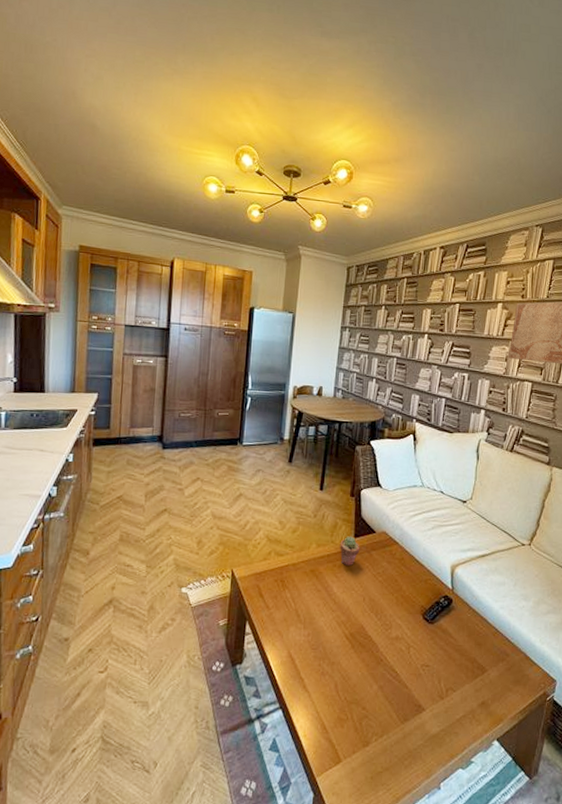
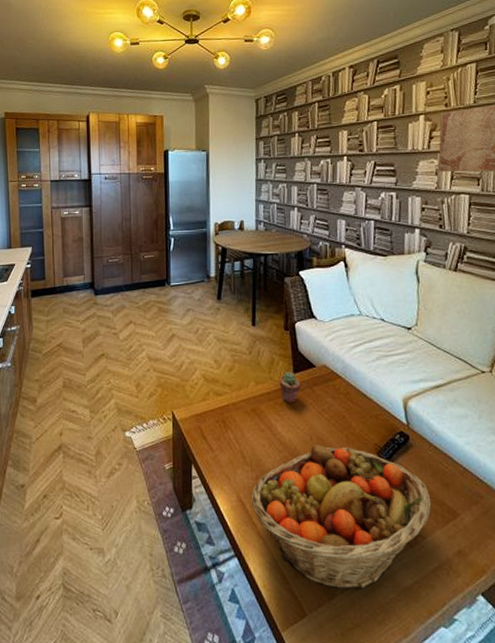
fruit basket: none [300,605,465,738] -> present [250,445,432,590]

